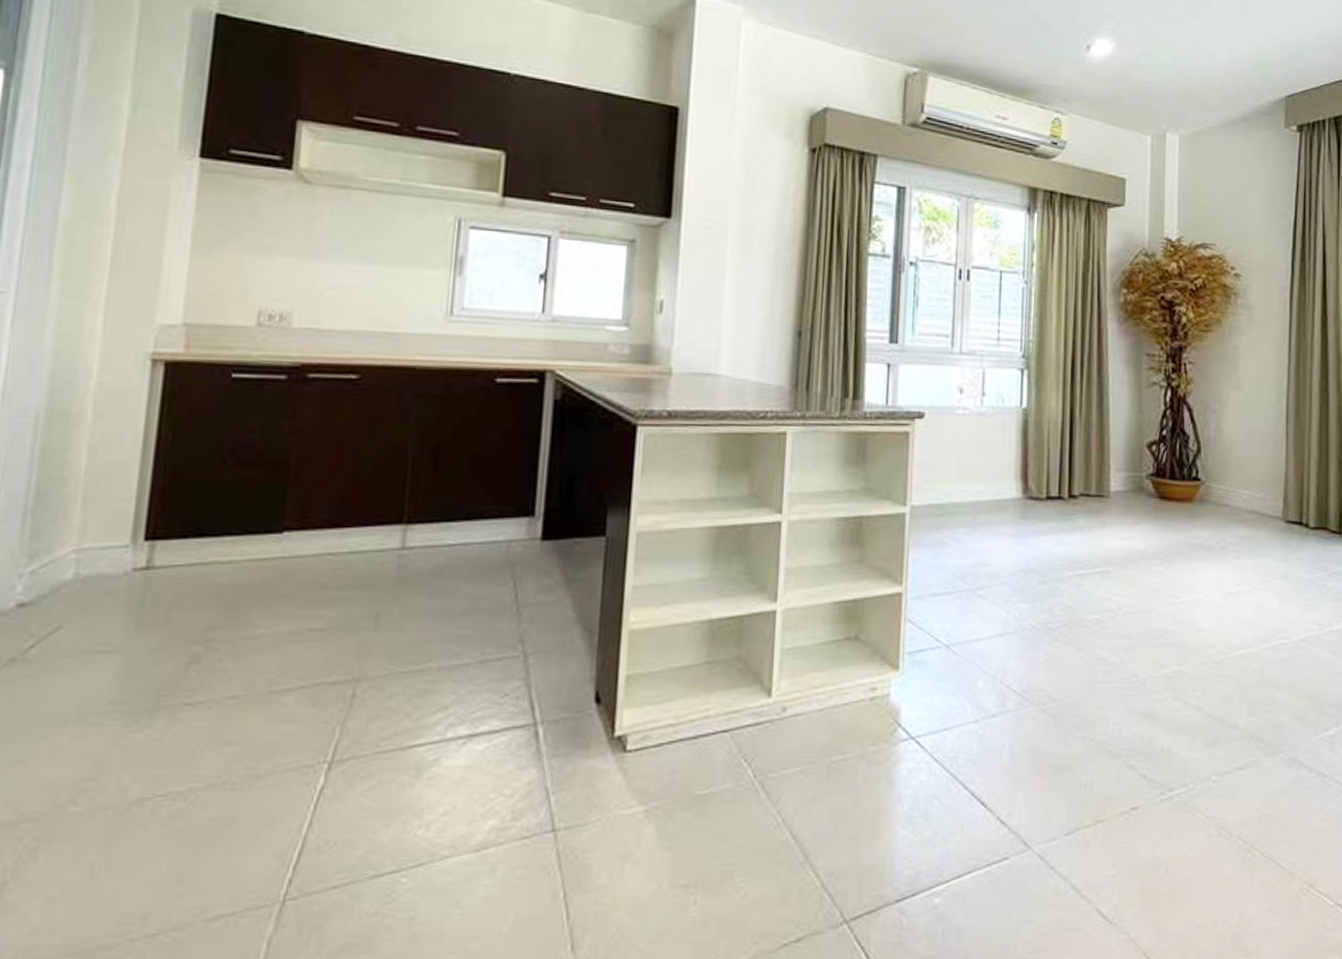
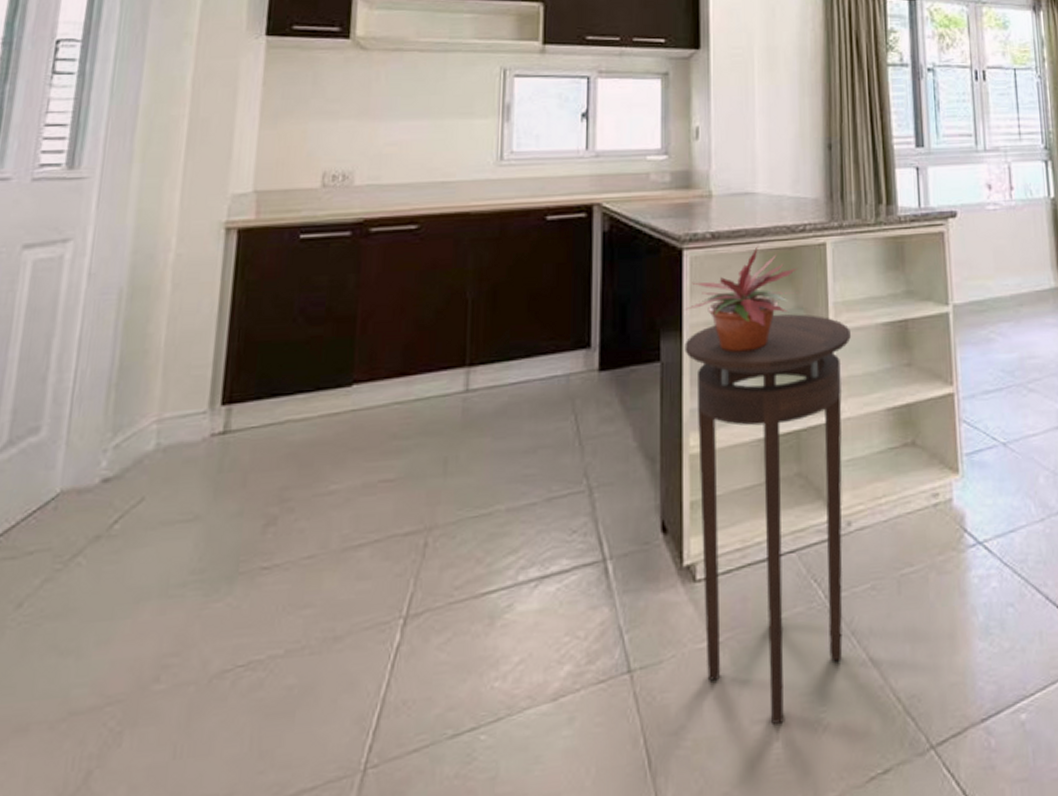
stool: none [631,500,804,889] -> present [685,314,851,724]
potted plant: none [634,429,755,534] -> present [684,246,798,353]

